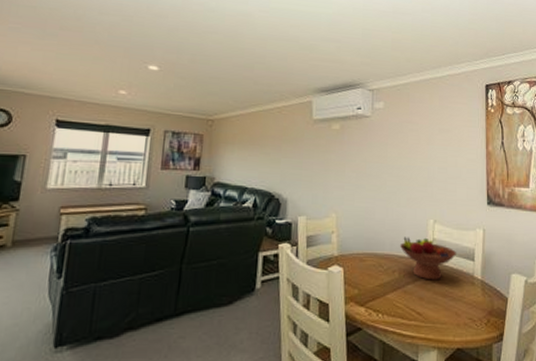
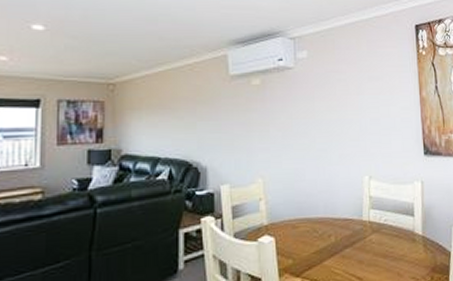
fruit bowl: present [400,237,456,280] -> none [335,196,395,242]

